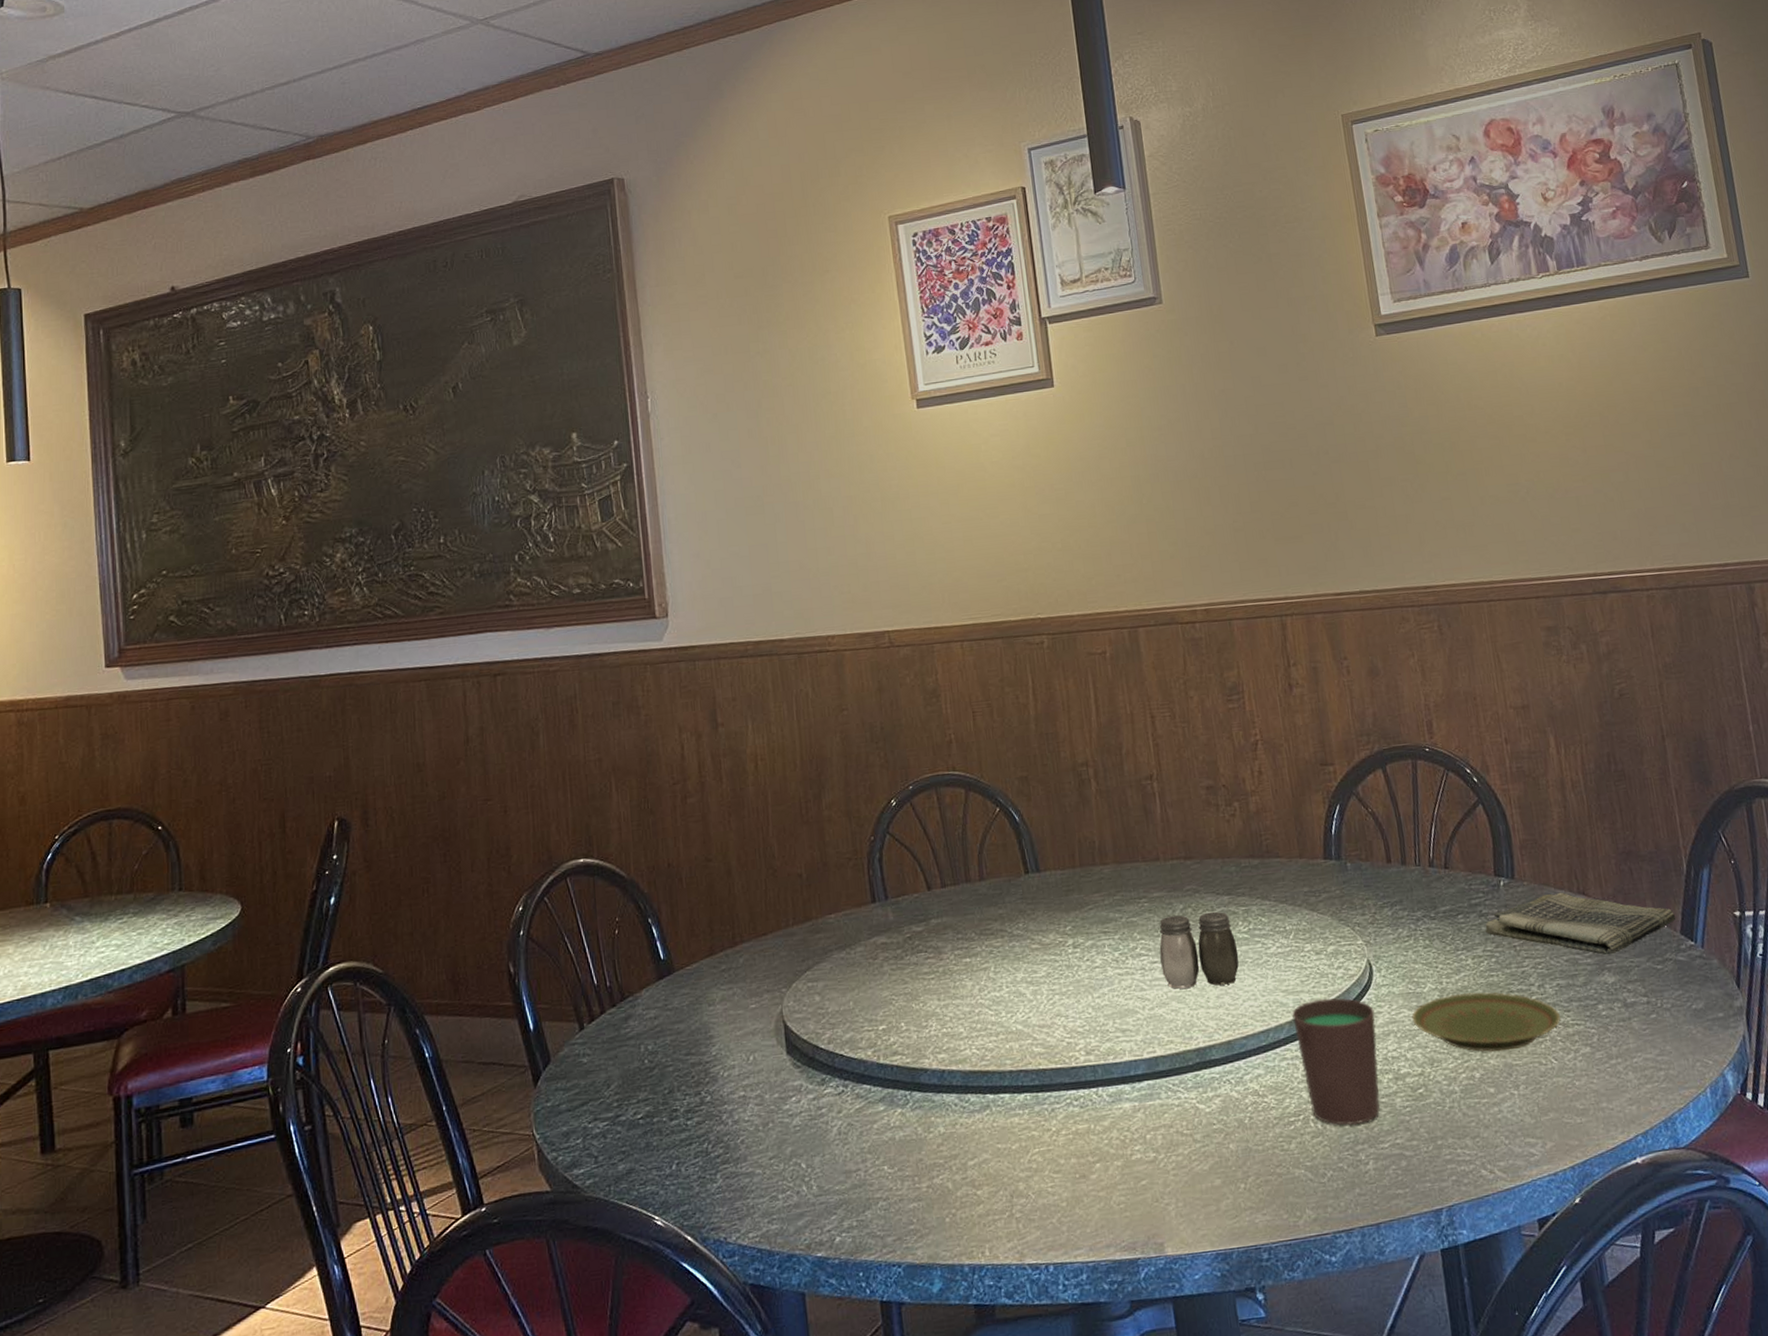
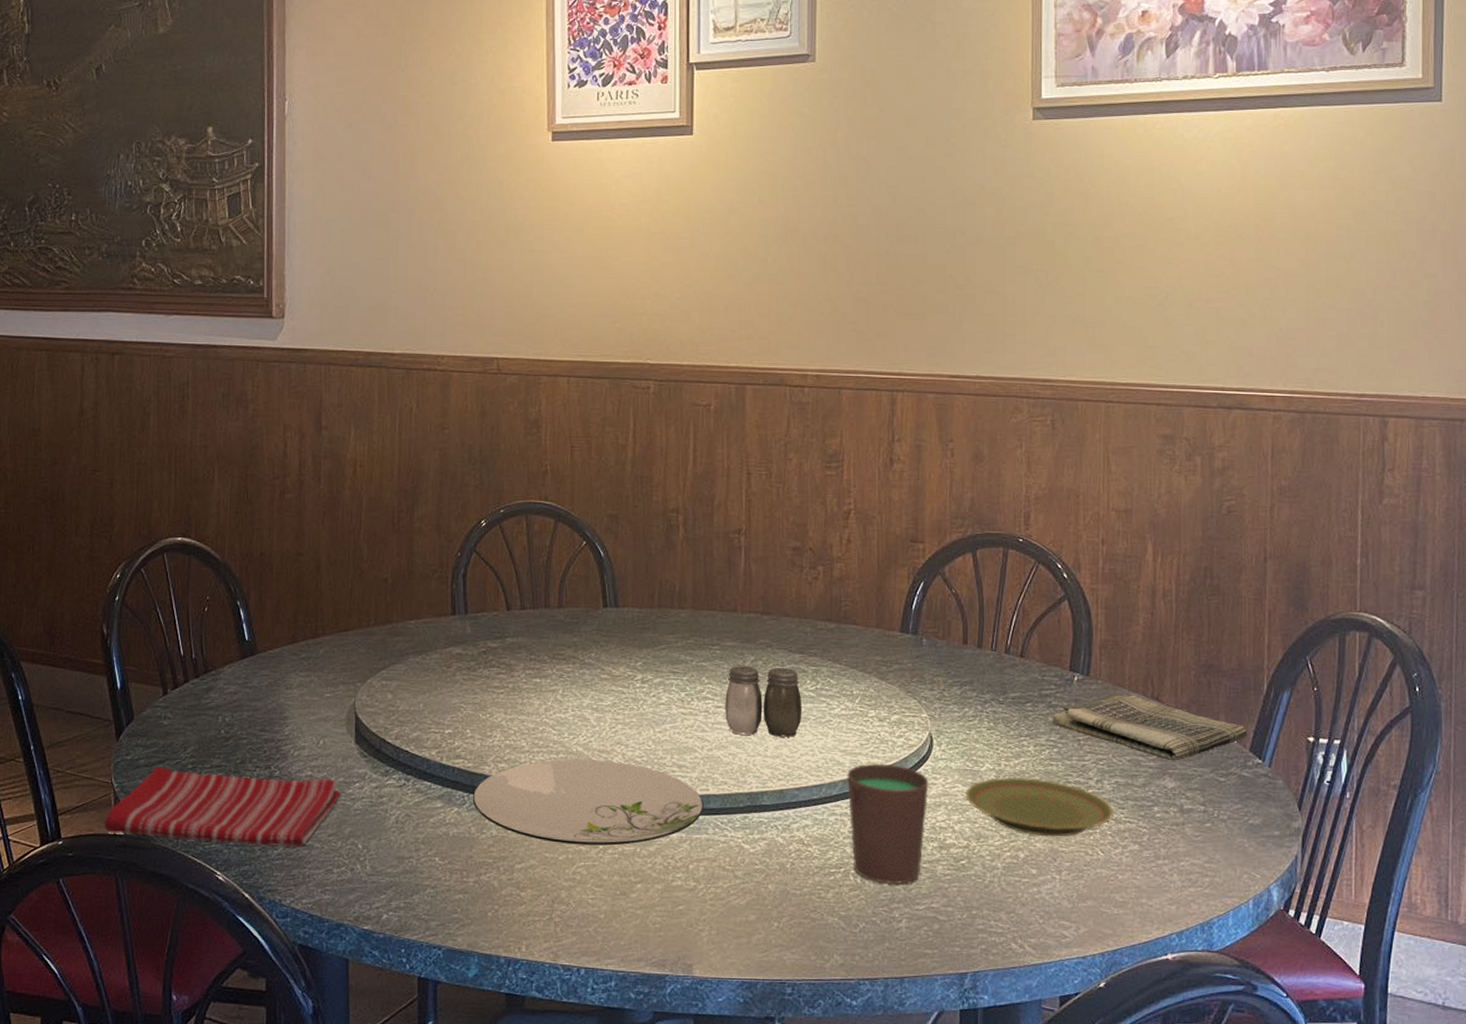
dish towel: none [529,1096,778,1191] -> present [104,766,341,848]
plate: none [914,1035,1153,1132] -> present [472,759,703,846]

